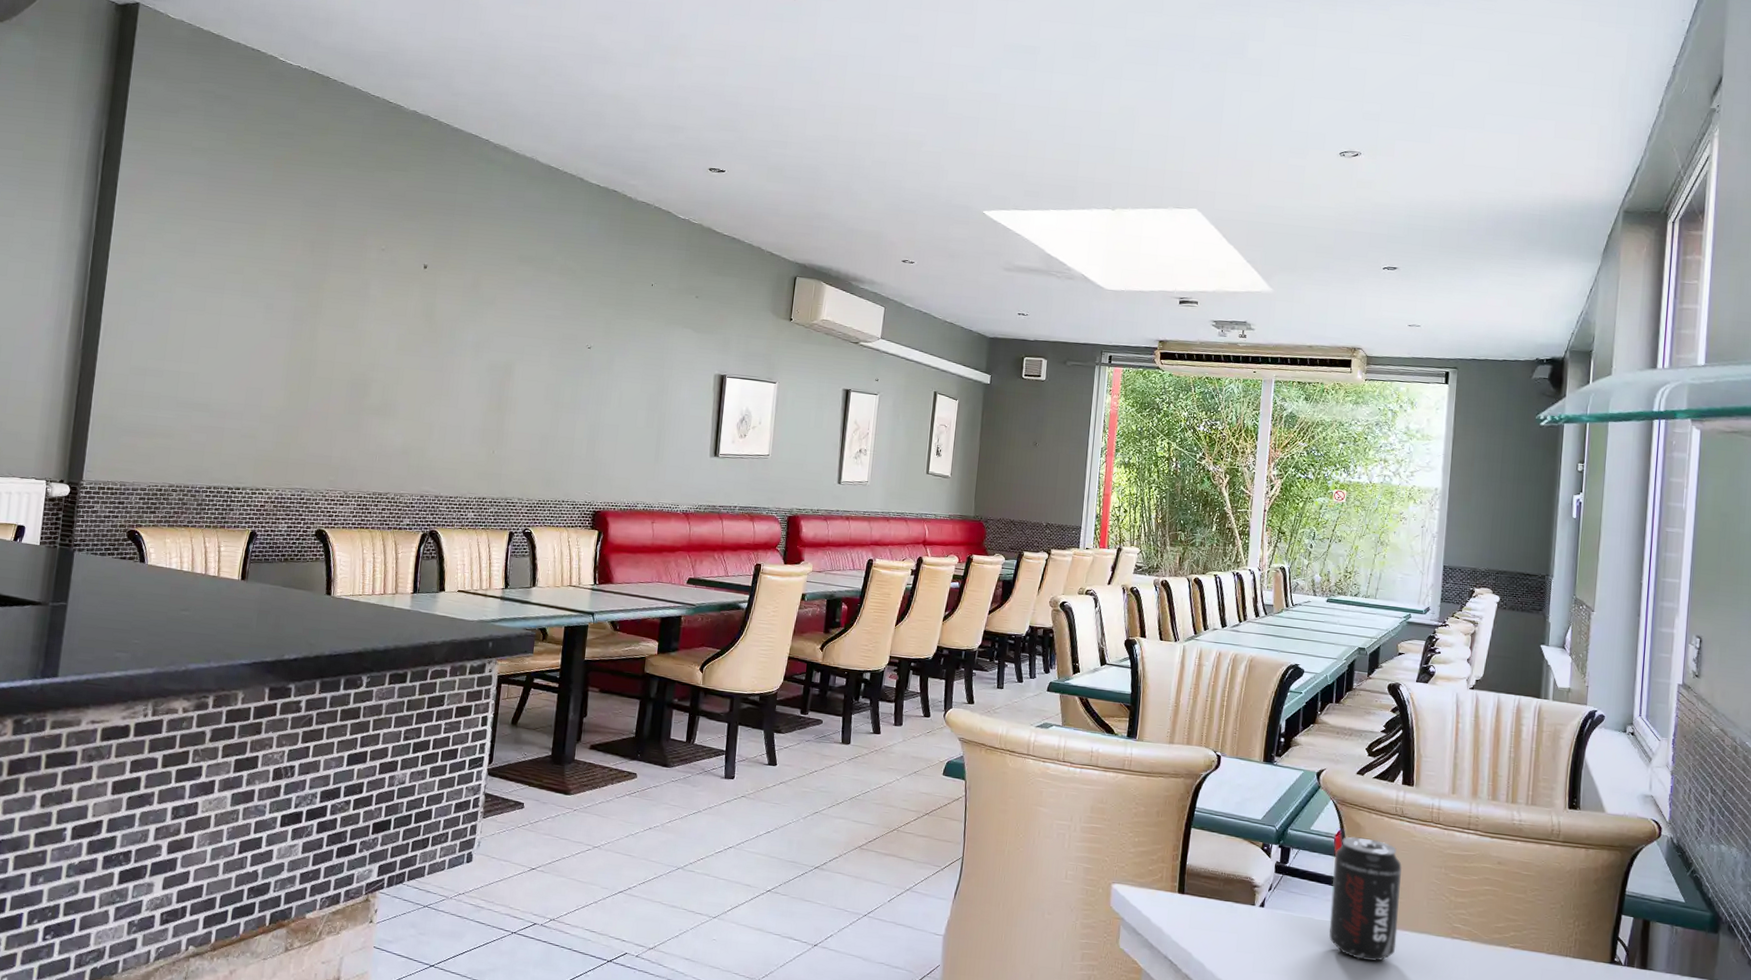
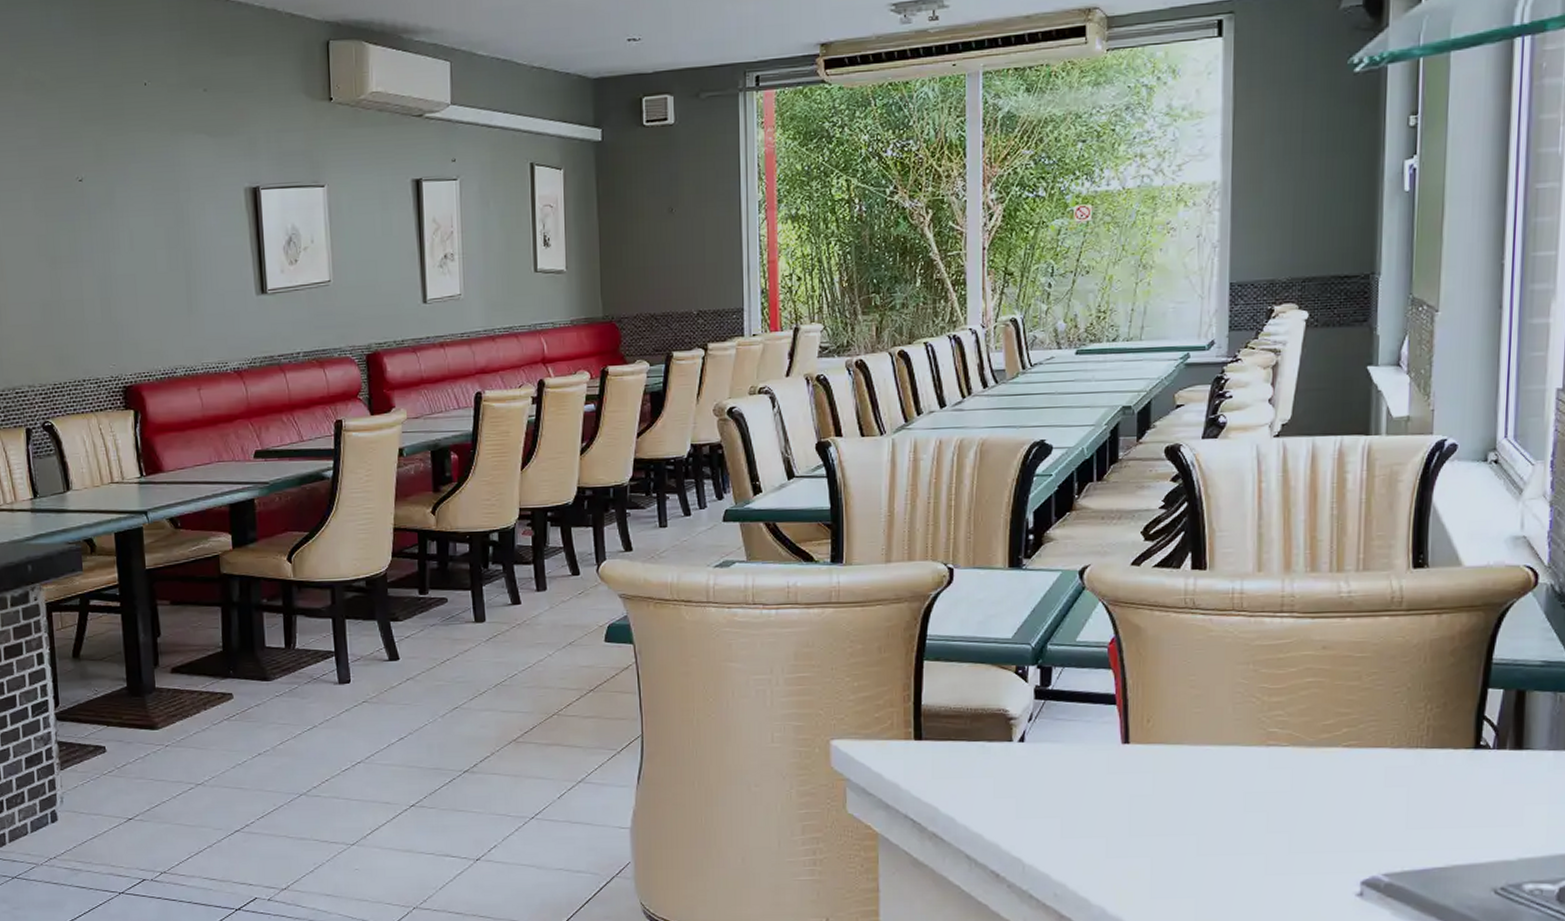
beverage can: present [1329,836,1403,961] -> none [1108,641,1198,788]

